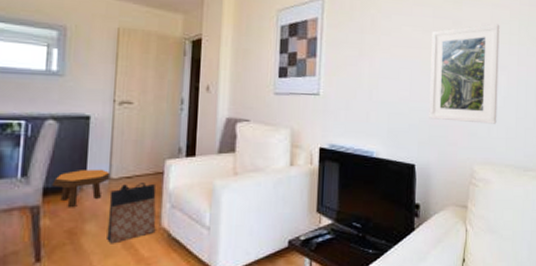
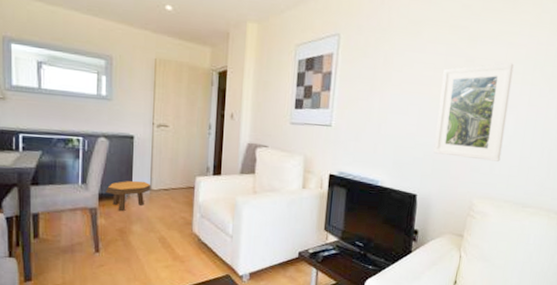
bag: present [107,181,156,244] -> none [149,194,189,243]

